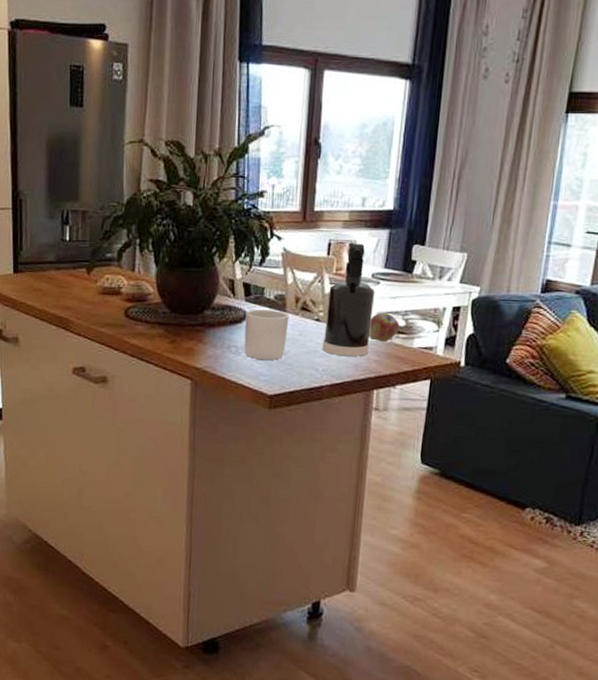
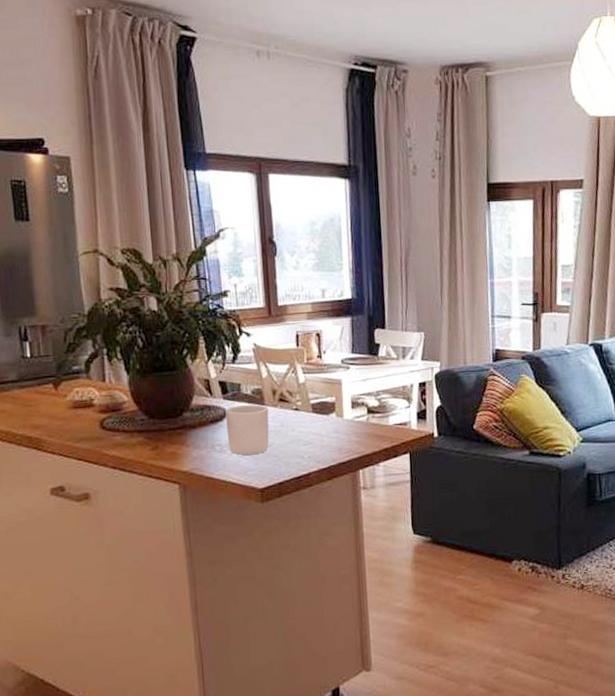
spray bottle: present [322,243,376,357] -> none [303,332,349,442]
fruit: present [368,312,400,343] -> none [346,394,374,424]

